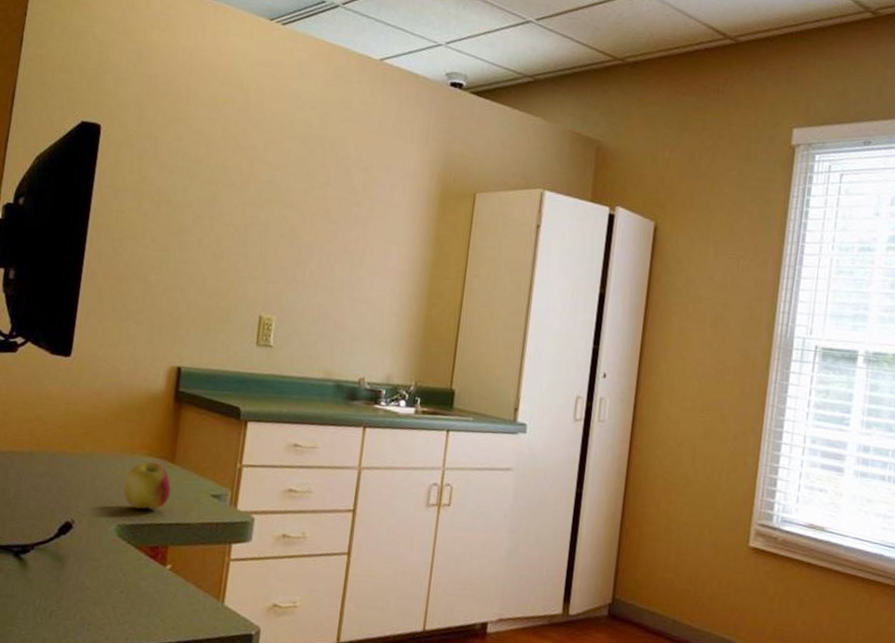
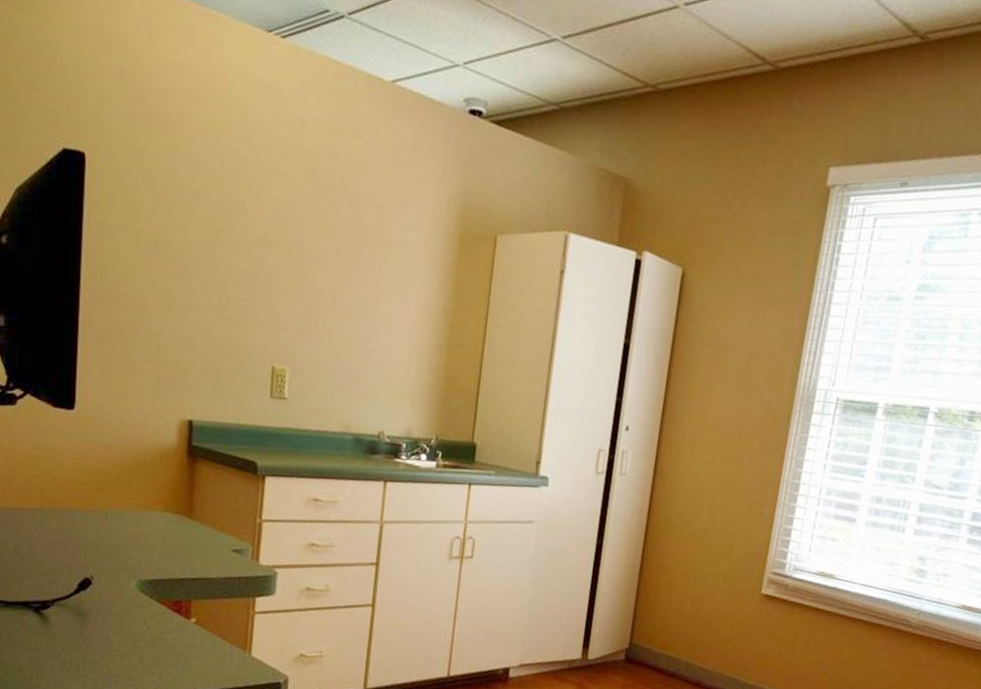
apple: present [123,461,171,510] -> none [141,517,191,565]

